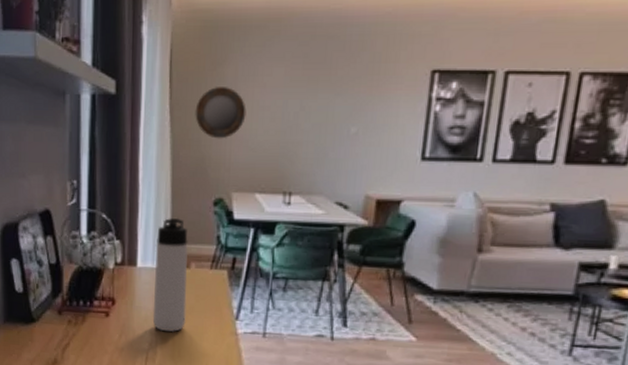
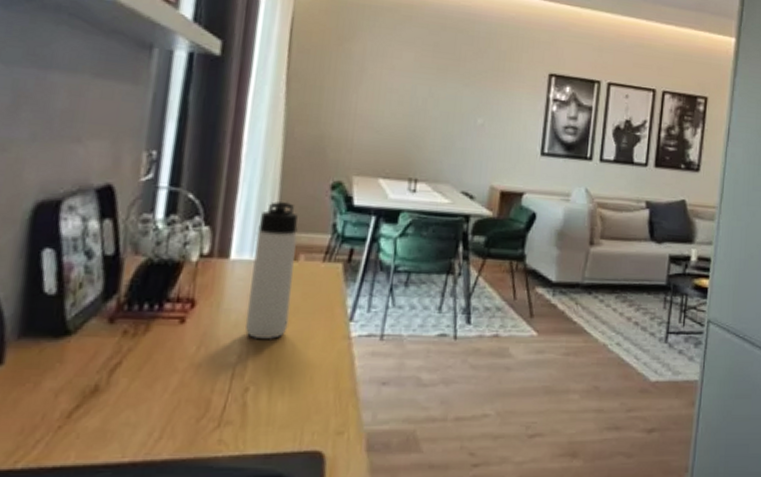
home mirror: present [195,87,246,139] -> none [315,63,373,119]

